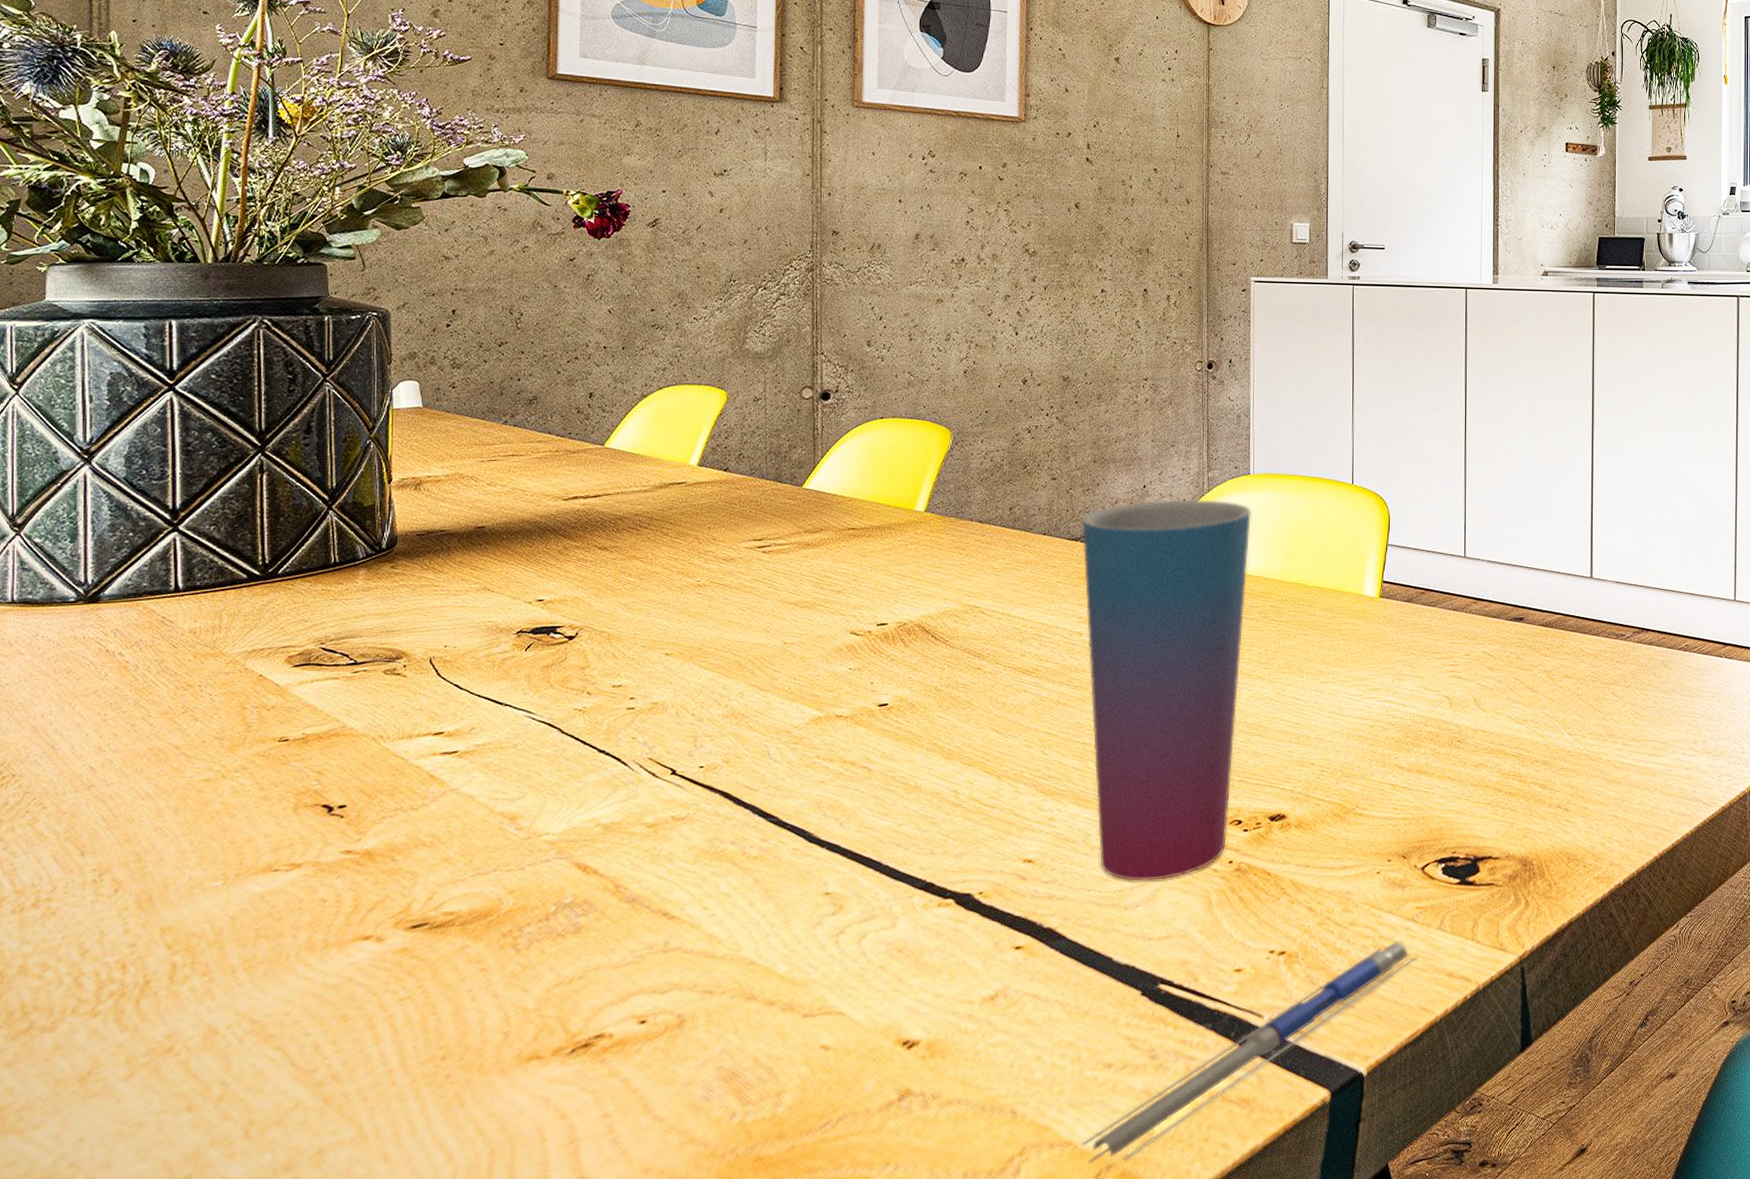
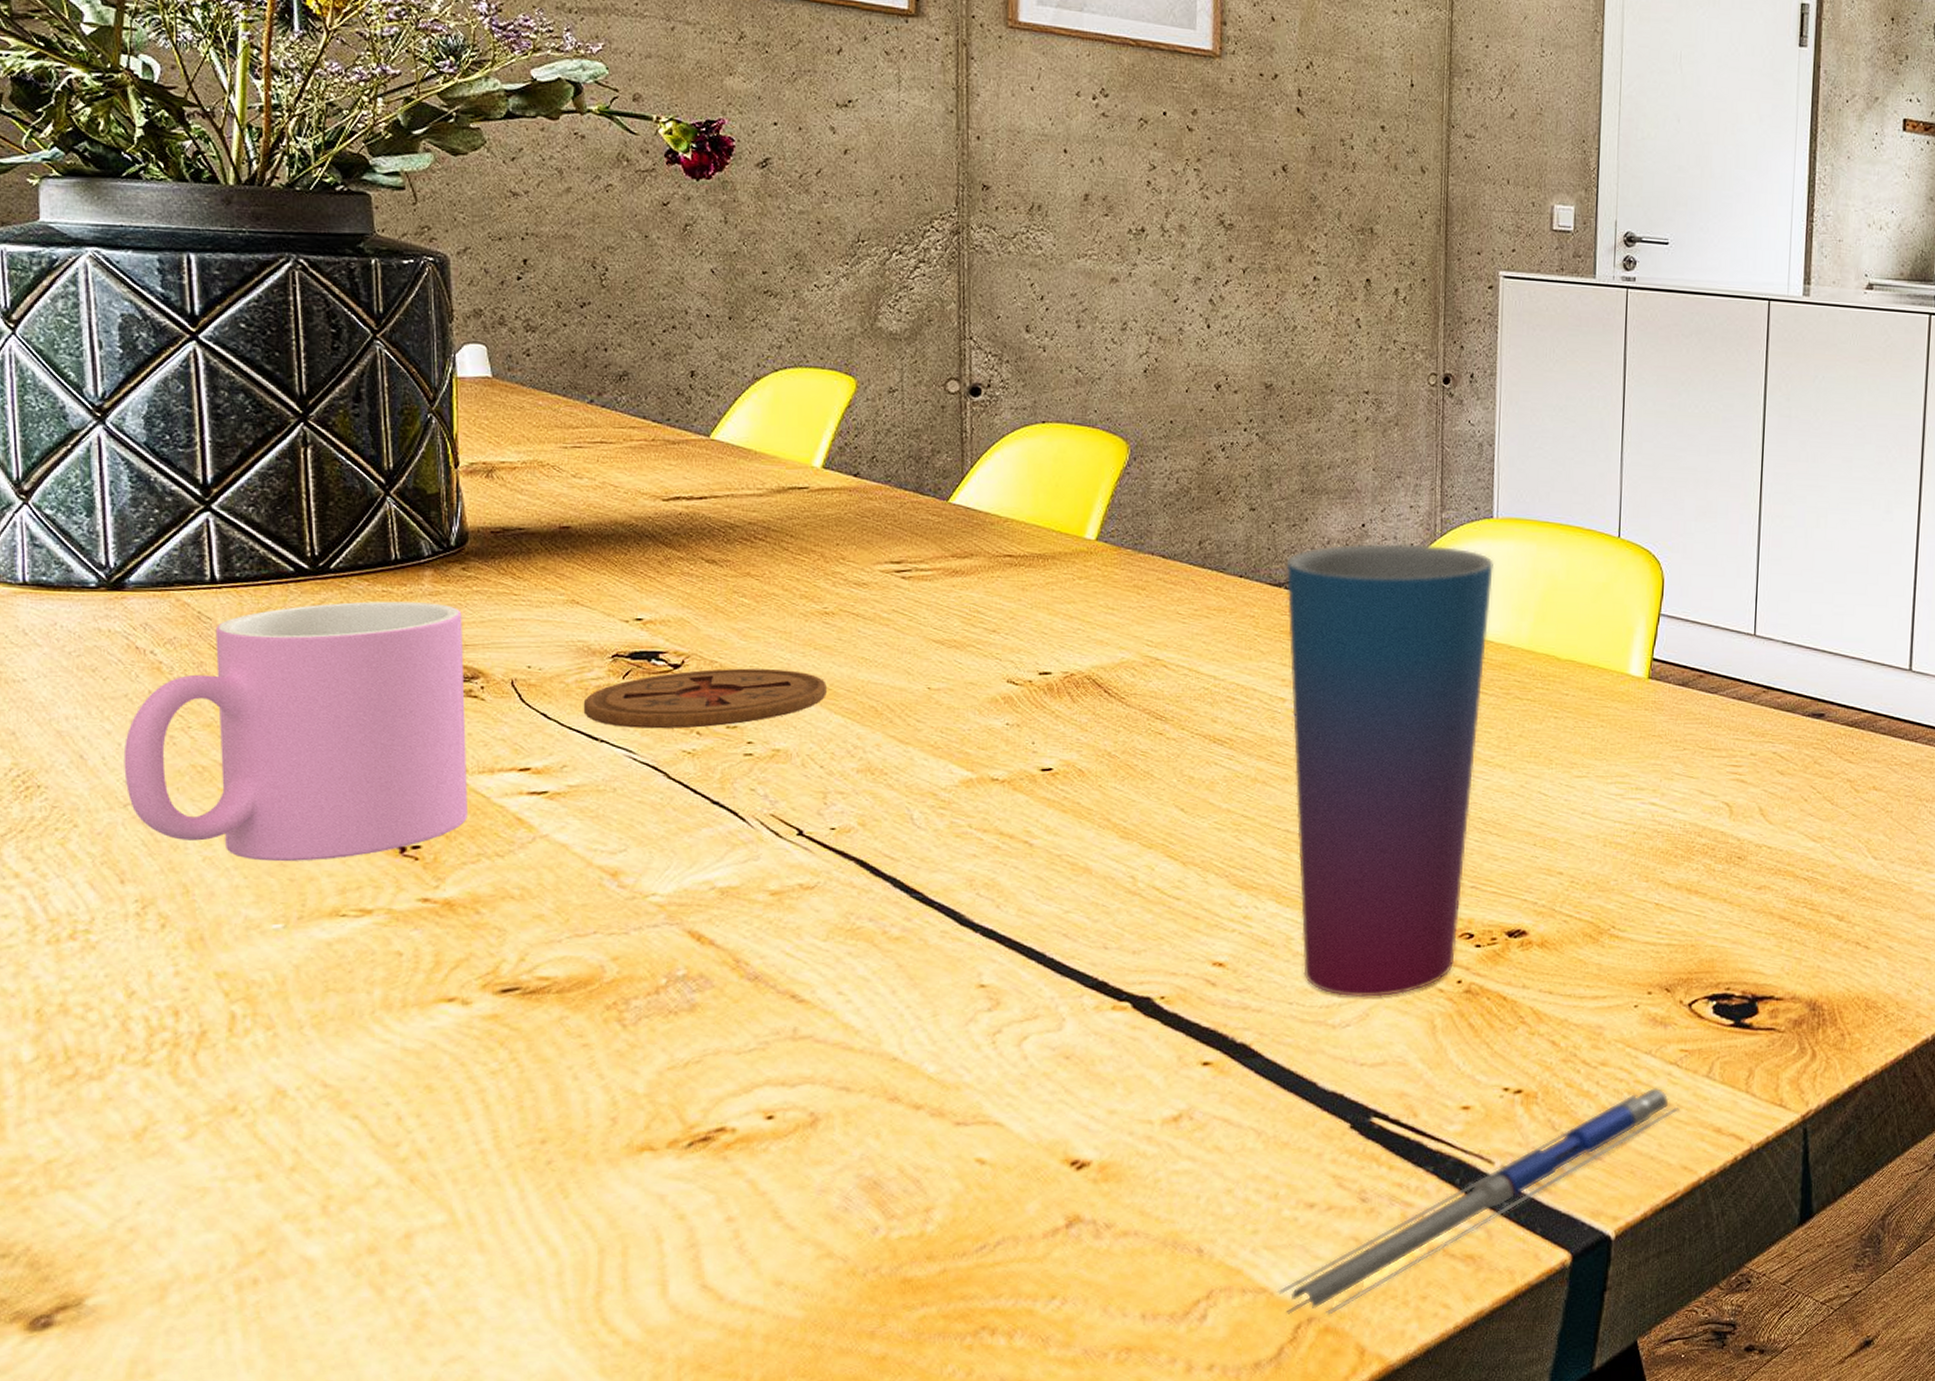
cup: none [90,597,390,828] -> present [123,601,468,862]
coaster: none [490,635,698,692] -> present [583,668,827,729]

